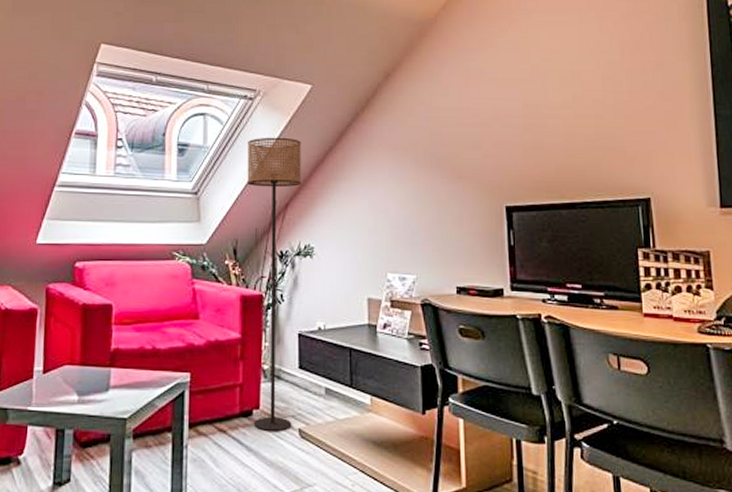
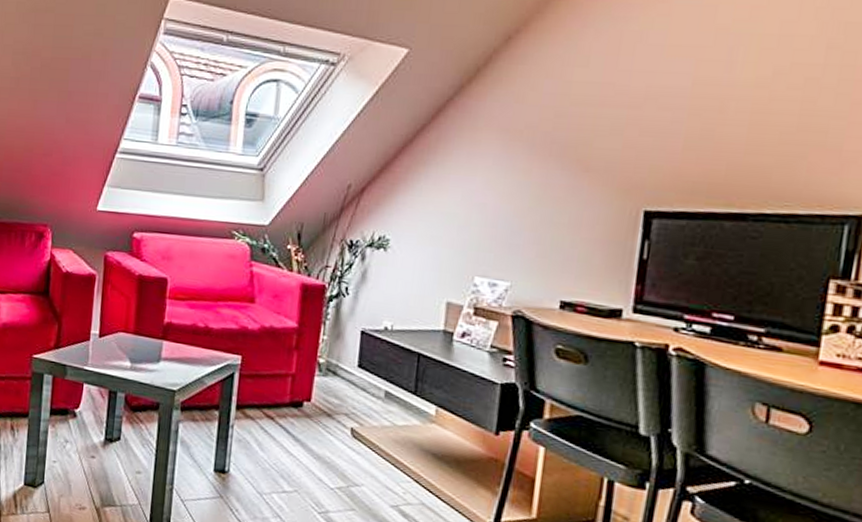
floor lamp: present [247,137,301,431] -> none [303,110,388,427]

